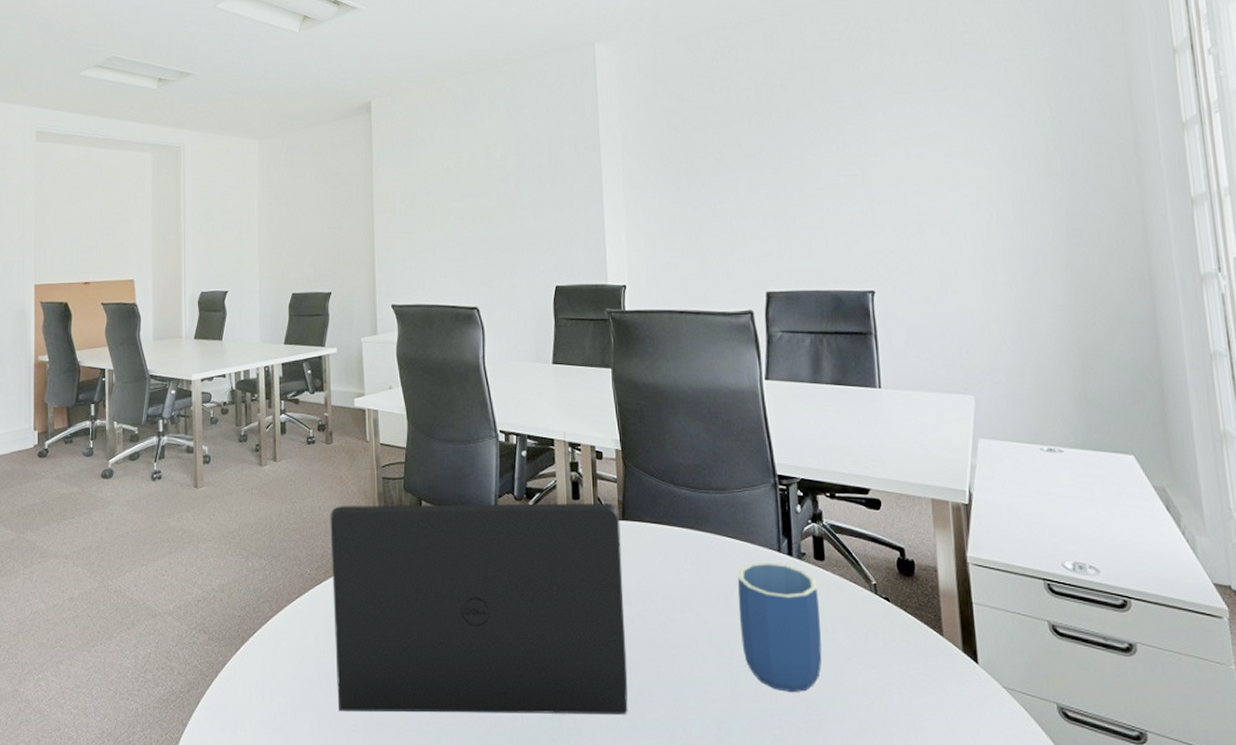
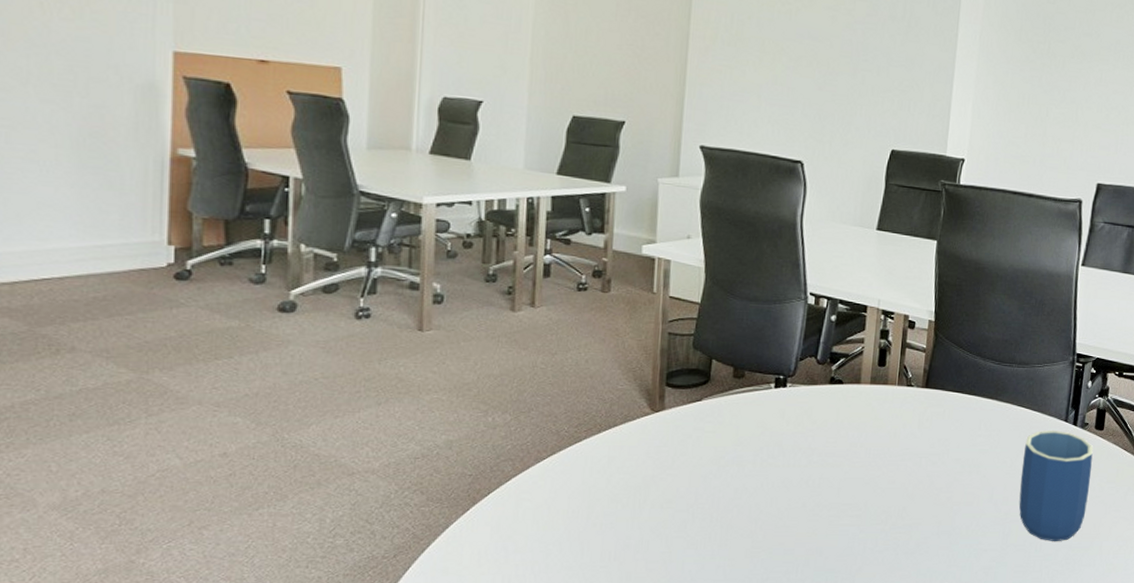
laptop: present [330,503,628,716] -> none [589,360,924,571]

